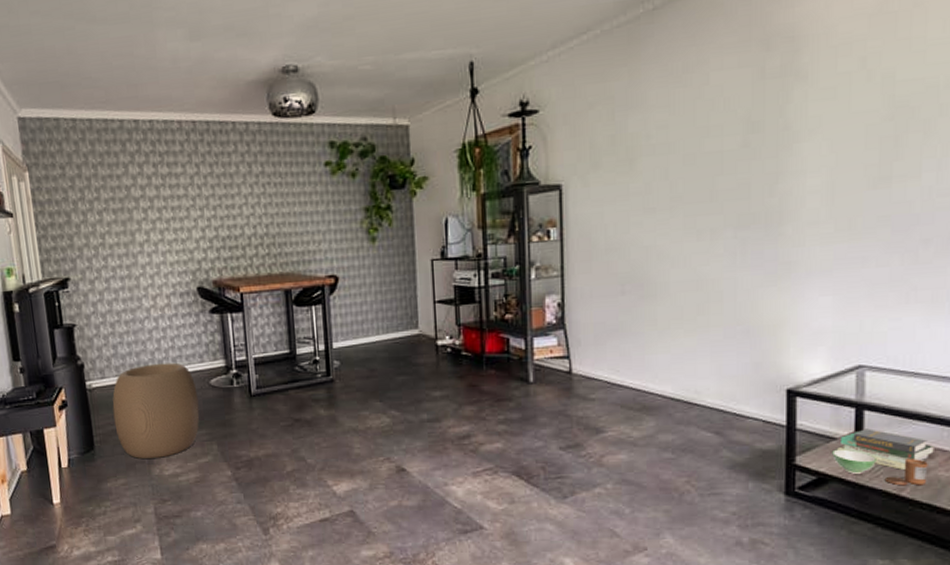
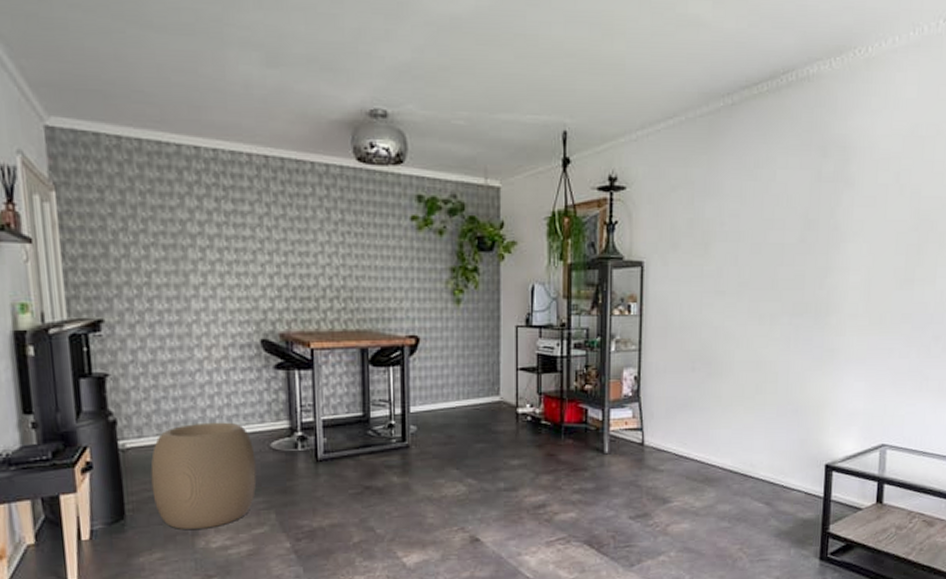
bowl: present [832,449,876,475] -> none [858,518,892,542]
books: present [837,428,934,471] -> none [862,500,935,538]
candle: present [884,459,928,486] -> none [897,527,930,551]

